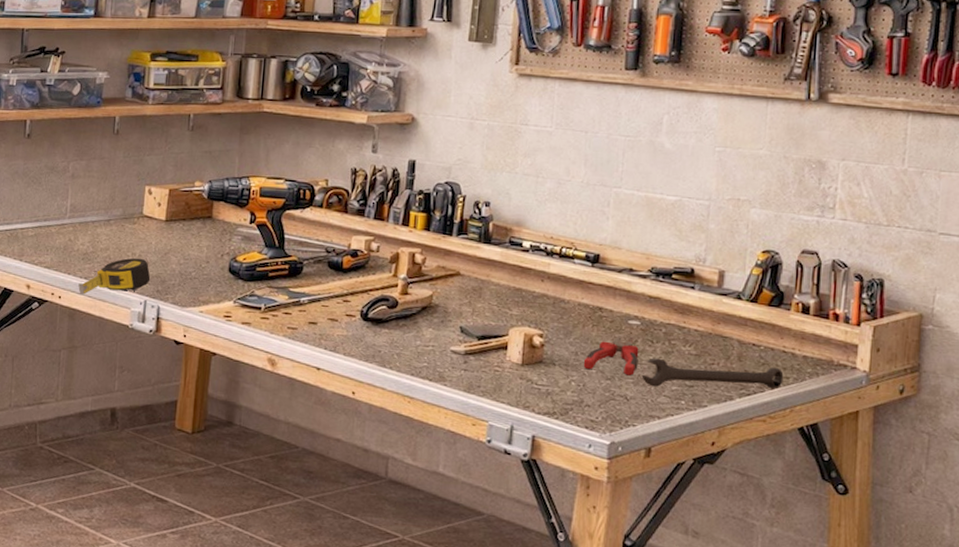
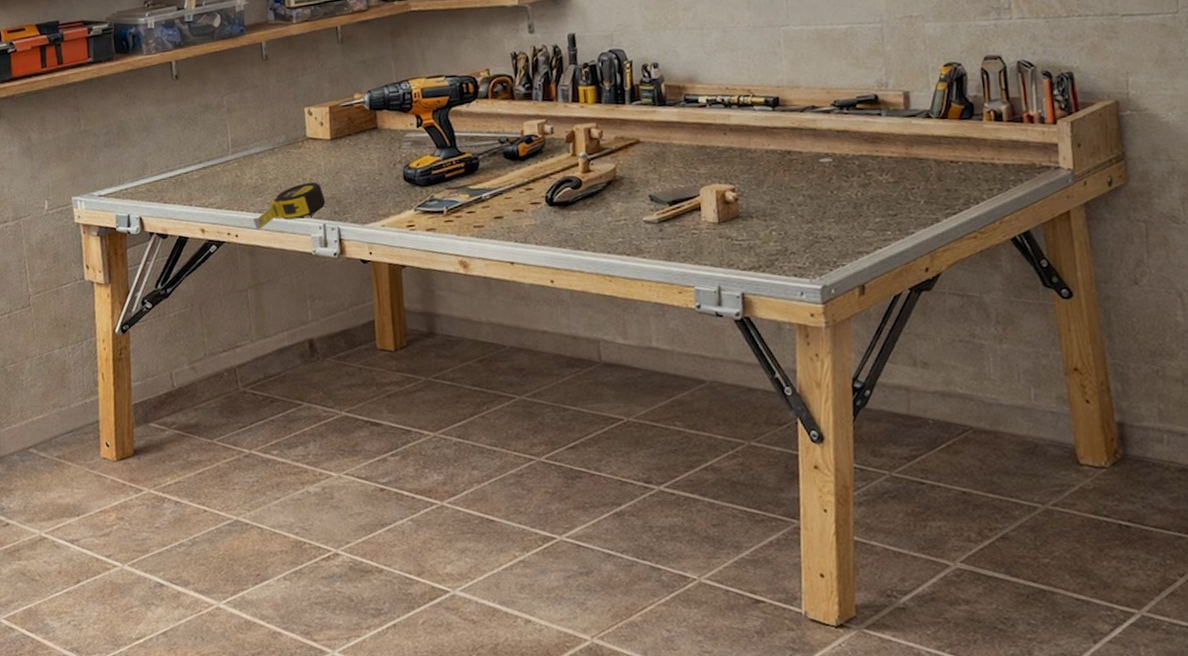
pliers: present [583,335,639,376] -> none [780,176,837,217]
wrench: present [641,358,784,390] -> none [842,180,988,222]

